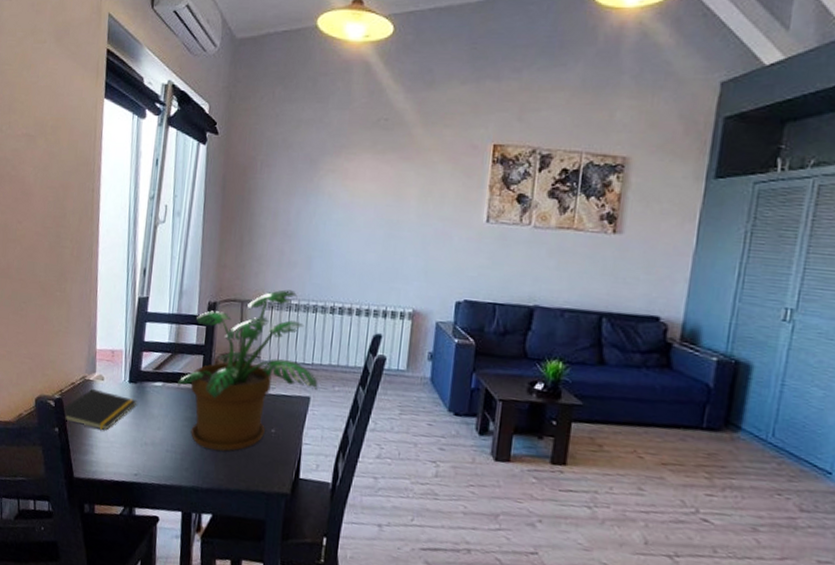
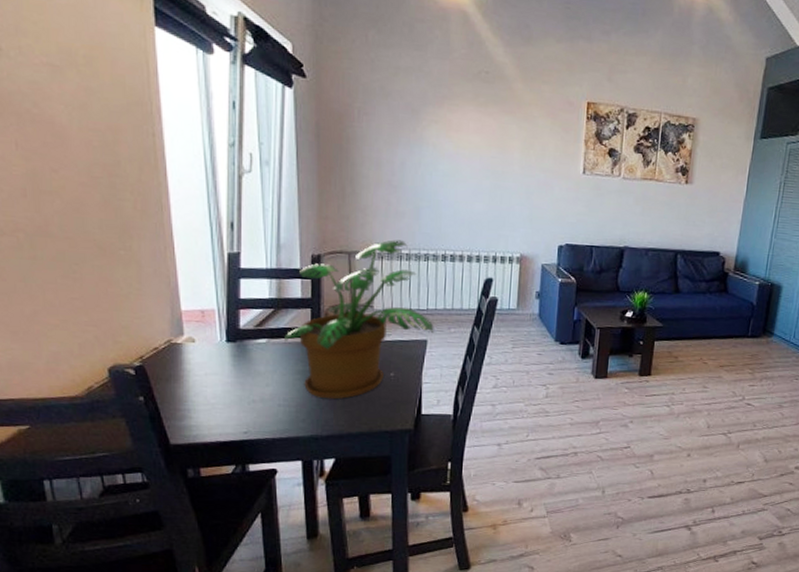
notepad: present [63,389,138,431] -> none [146,353,239,393]

